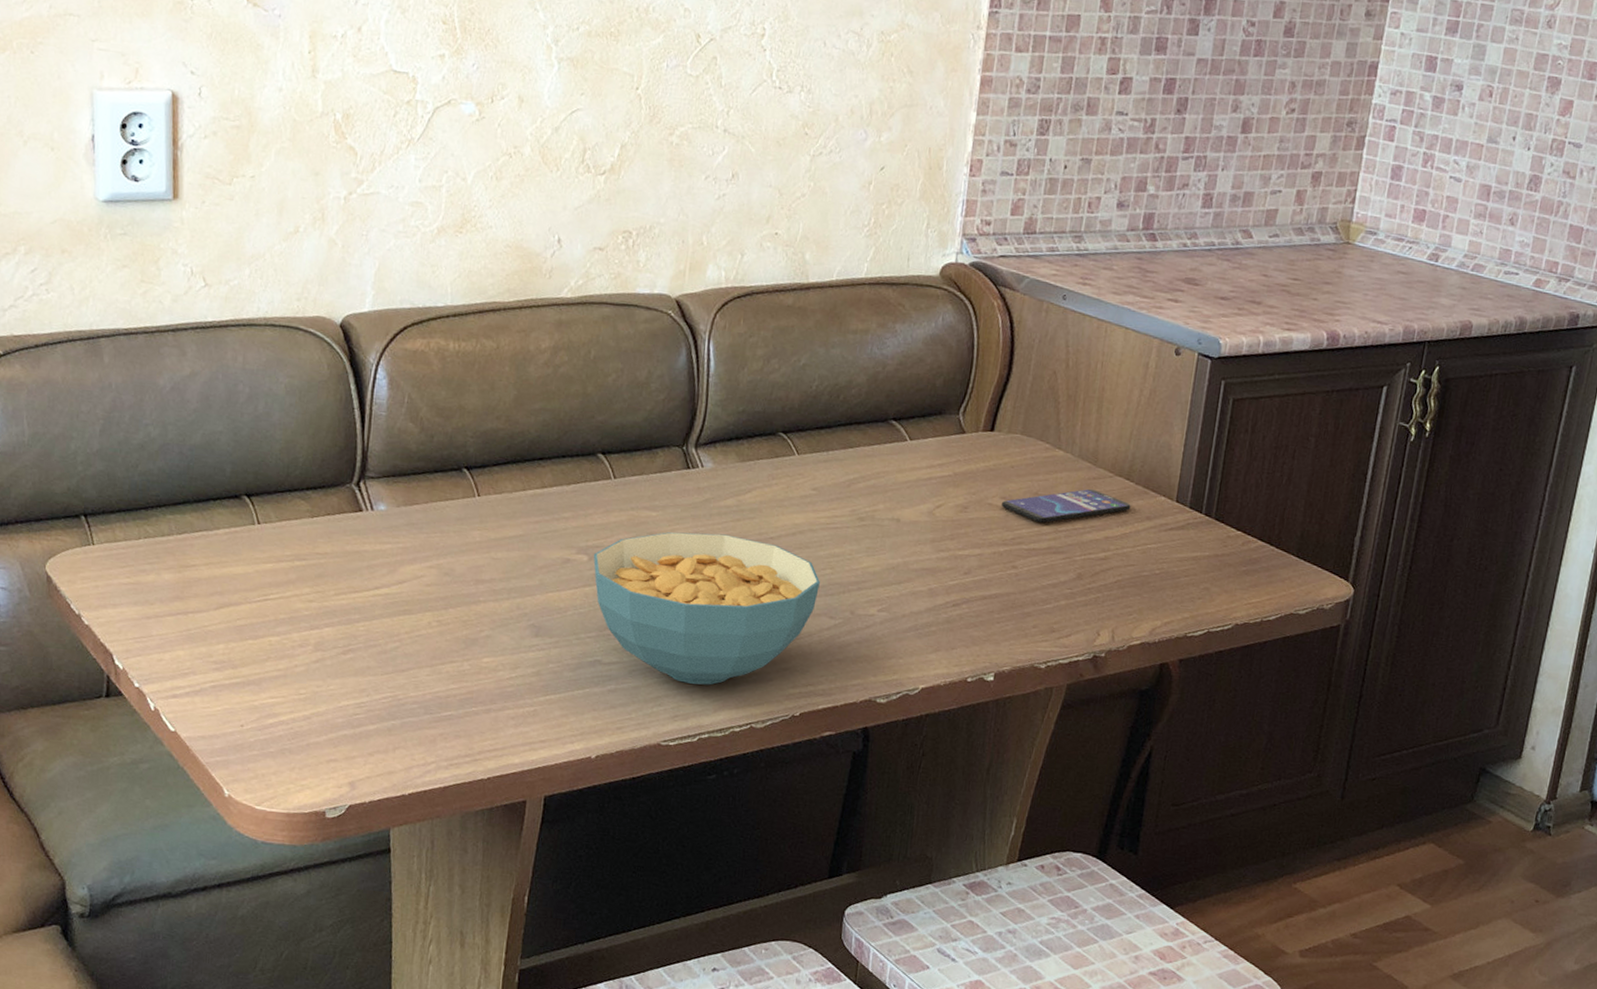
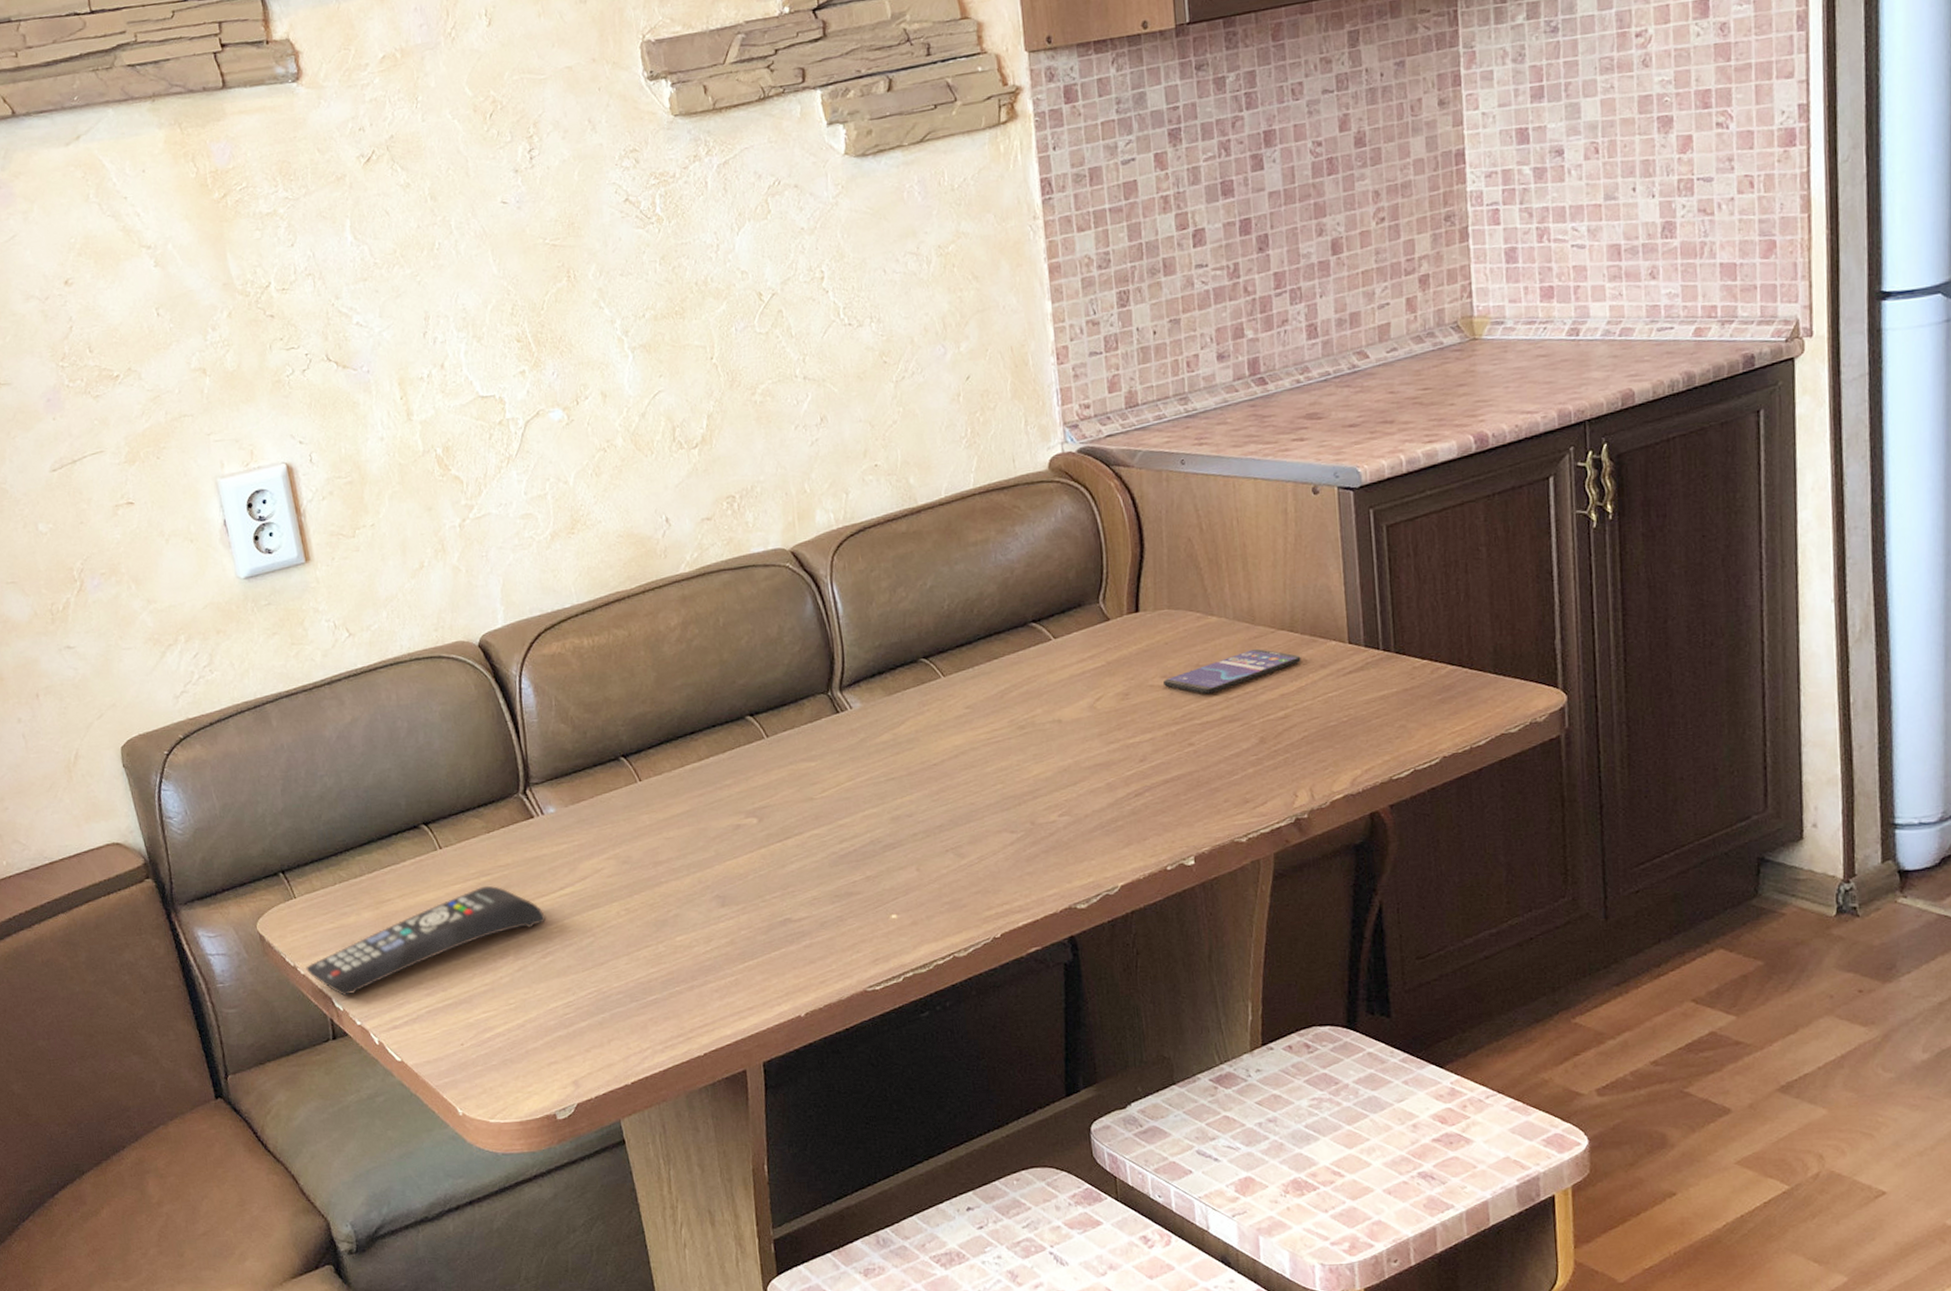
remote control: none [91,570,355,655] -> present [306,885,547,996]
cereal bowl: present [593,532,820,685] -> none [762,769,994,925]

